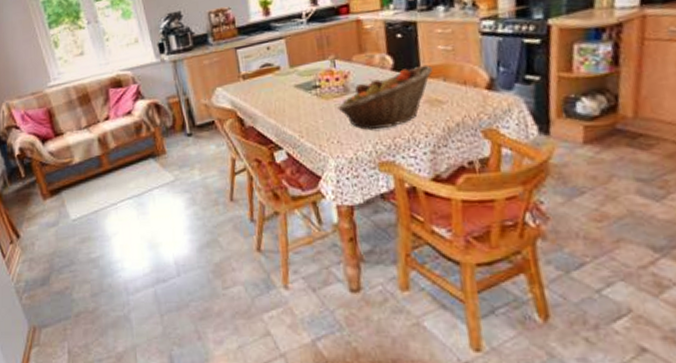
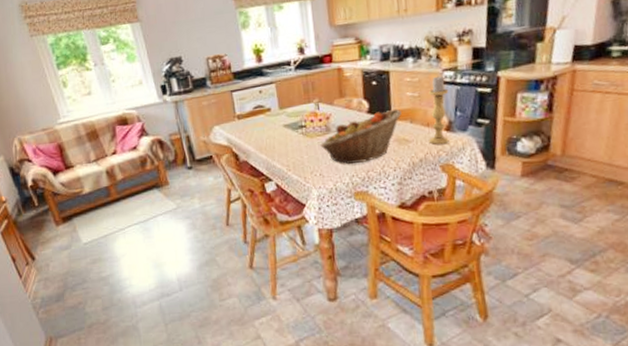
candle holder: none [464,26,492,107] -> present [428,76,449,145]

